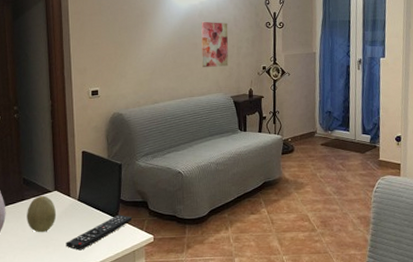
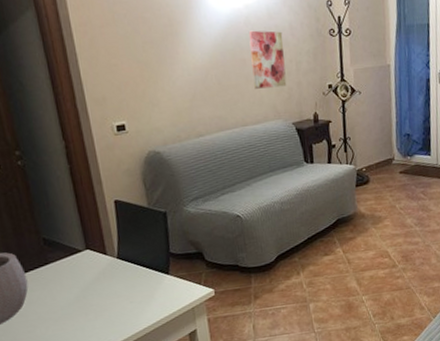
fruit: present [27,196,57,233] -> none [54,256,93,300]
remote control: present [66,214,133,251] -> none [109,269,187,314]

